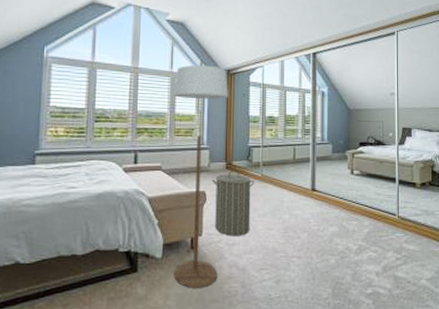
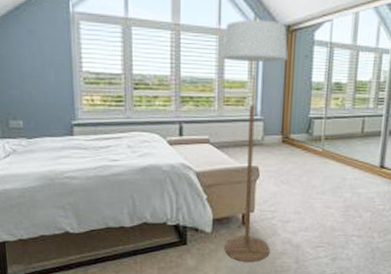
laundry hamper: present [212,170,255,236] -> none [266,144,315,214]

